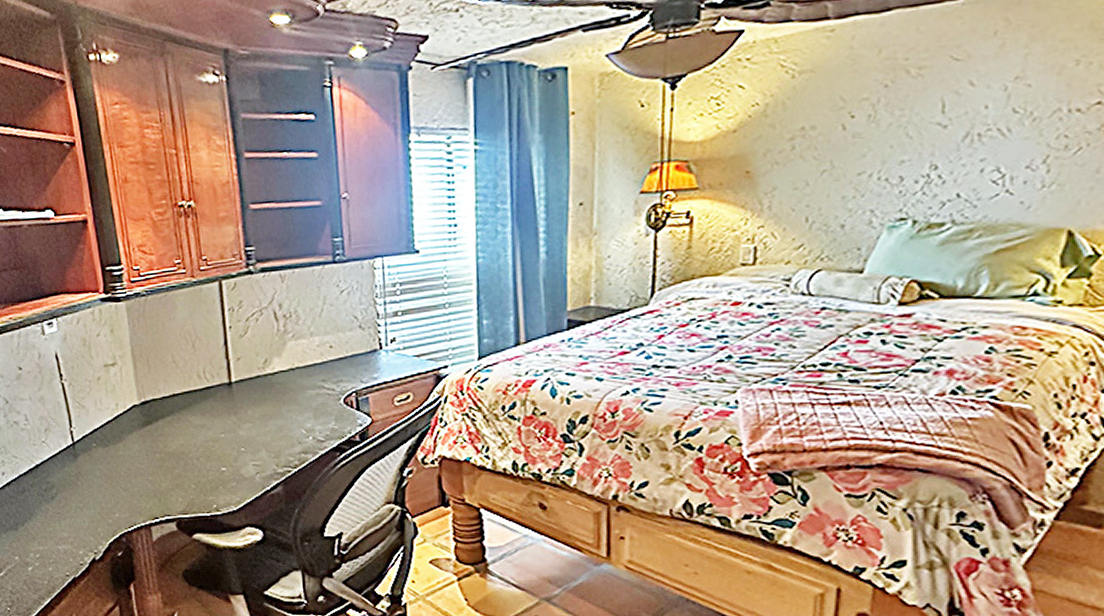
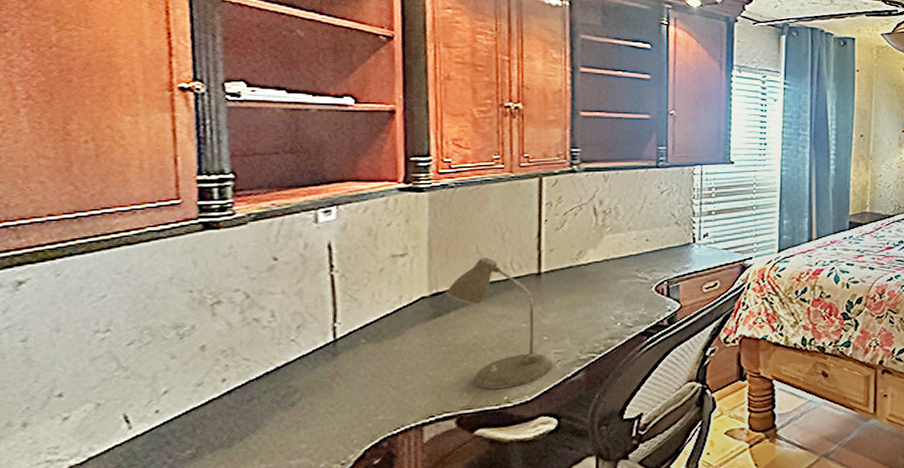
desk lamp: none [151,366,253,496] -> present [445,257,553,389]

